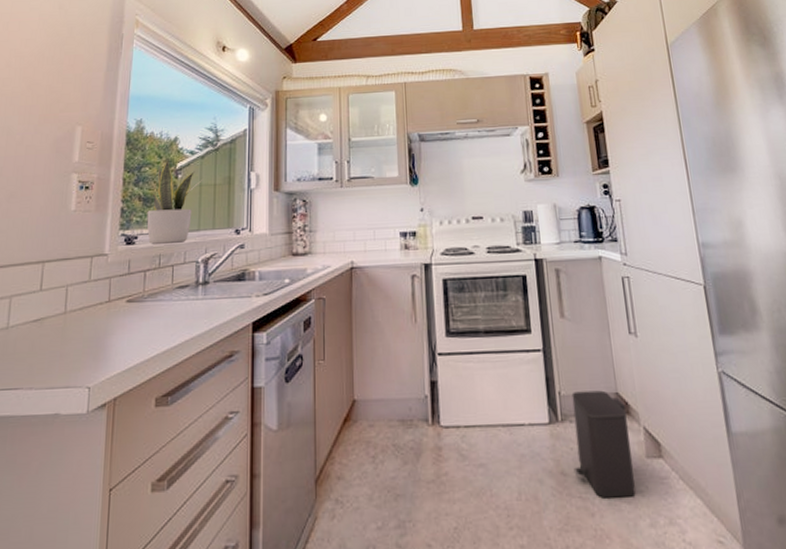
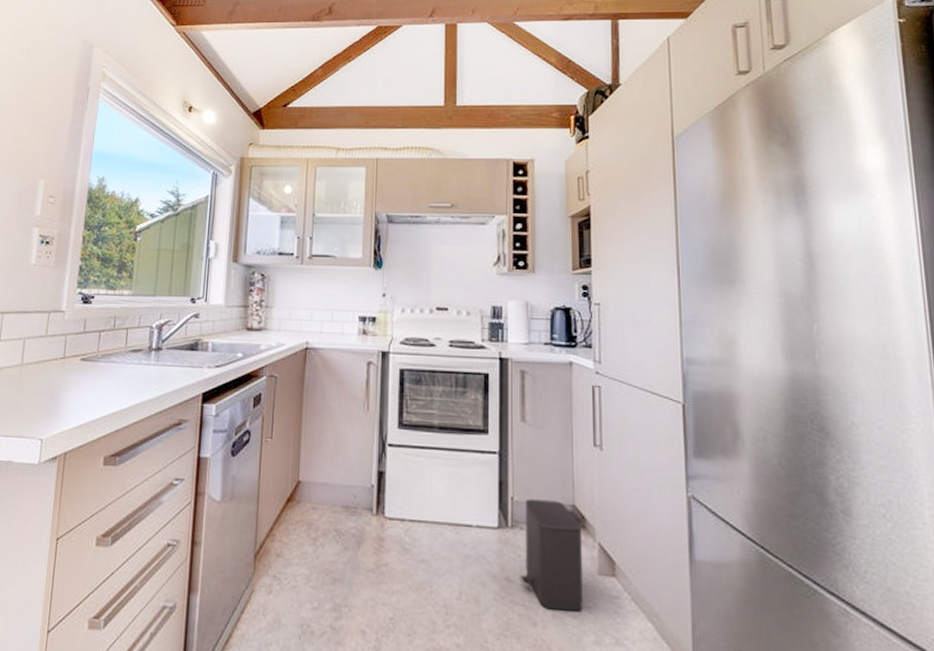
potted plant: present [146,157,202,245] -> none [103,218,161,307]

